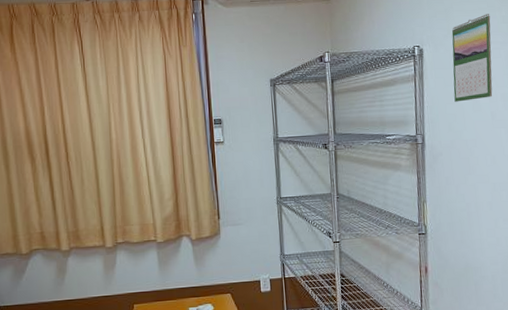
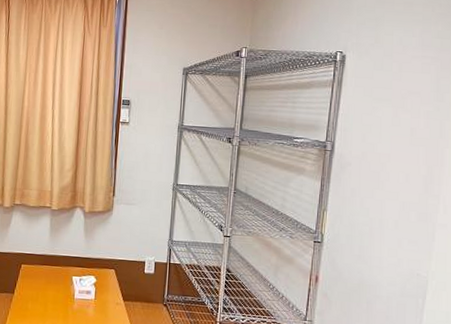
calendar: present [451,14,493,102] -> none [372,27,424,114]

